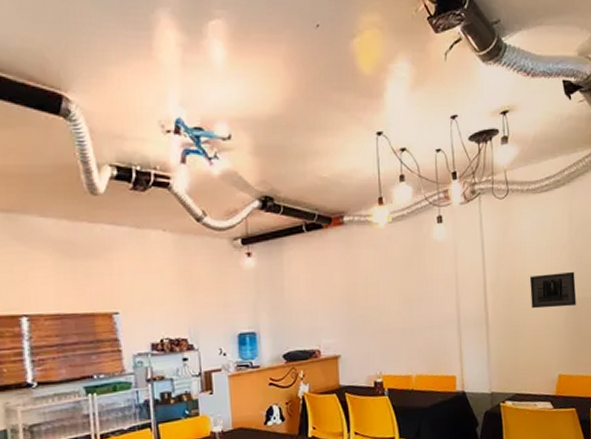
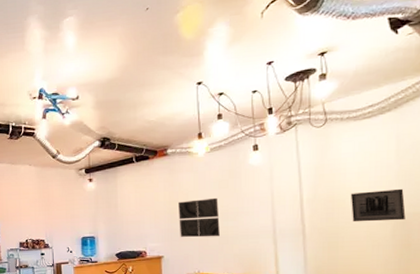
wall art: none [357,280,403,330] -> present [179,197,220,238]

